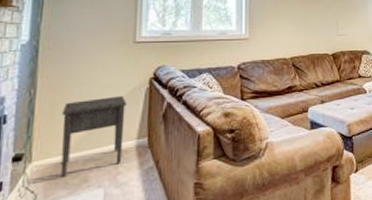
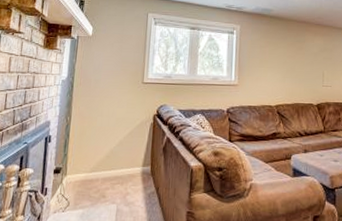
nightstand: present [60,95,127,178] -> none [85,128,136,191]

